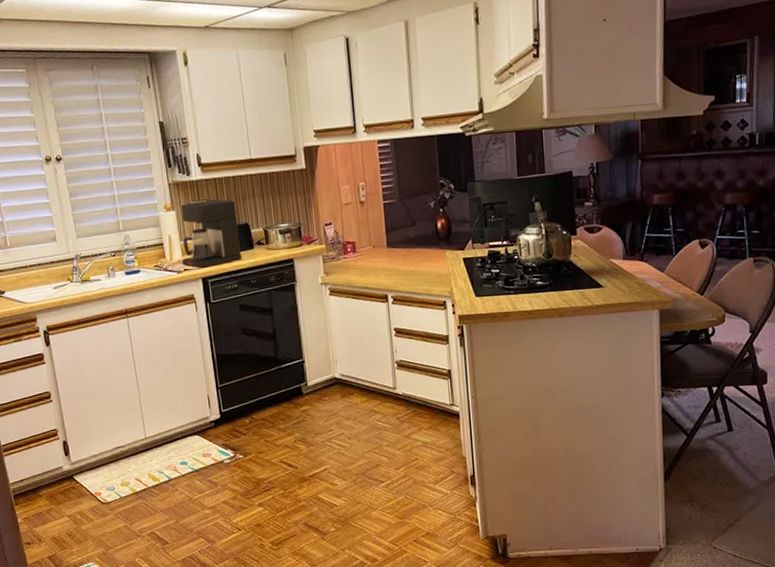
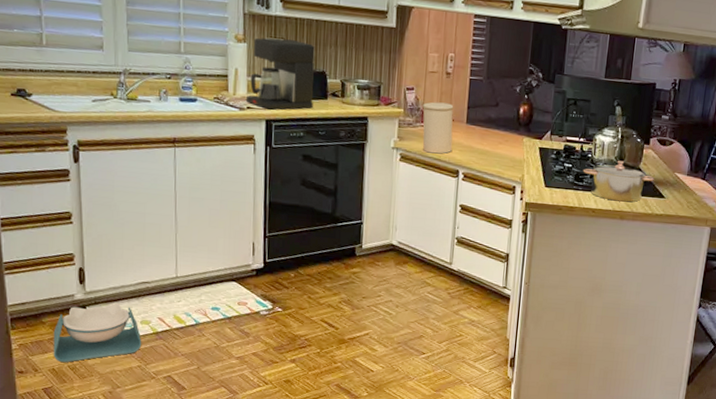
pet bowl: none [49,469,125,531] -> present [53,302,142,363]
canister: none [343,231,378,283] -> present [422,102,454,154]
cooking pot: none [511,256,588,299] -> present [582,160,654,203]

